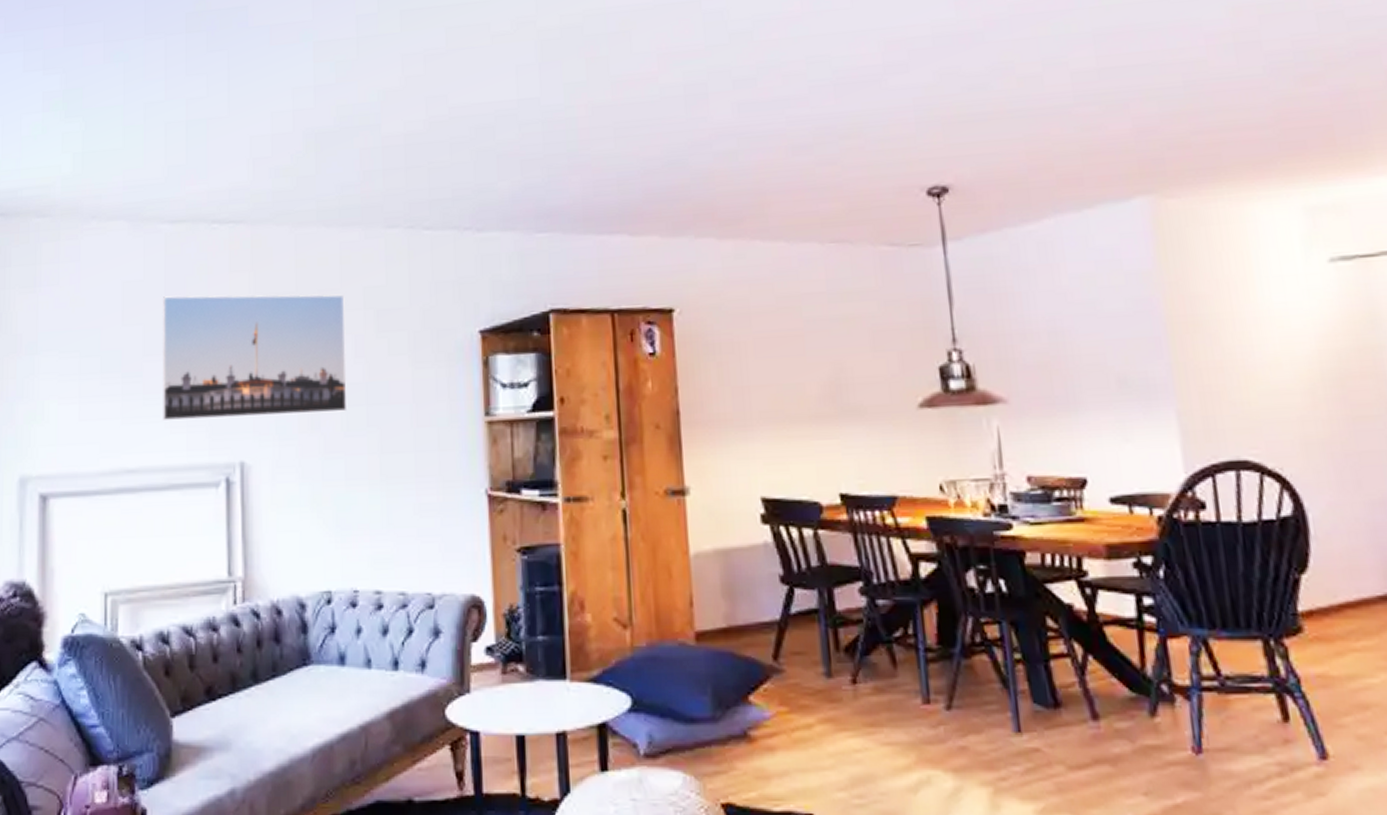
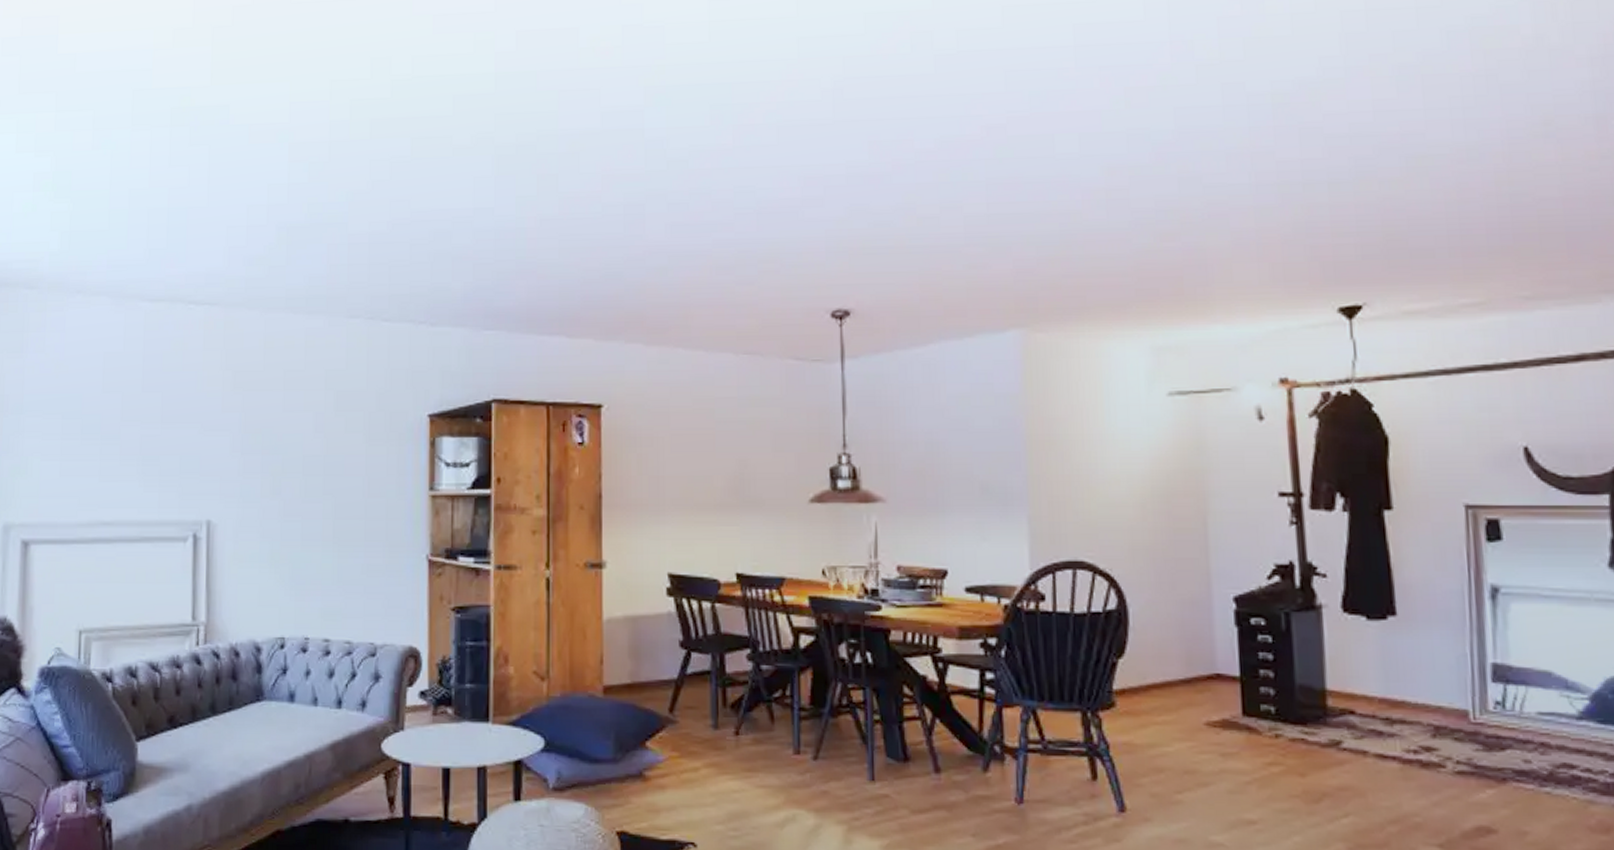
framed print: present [163,294,348,420] -> none [137,368,308,481]

